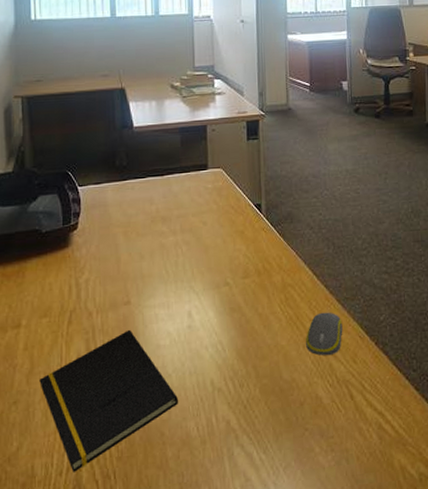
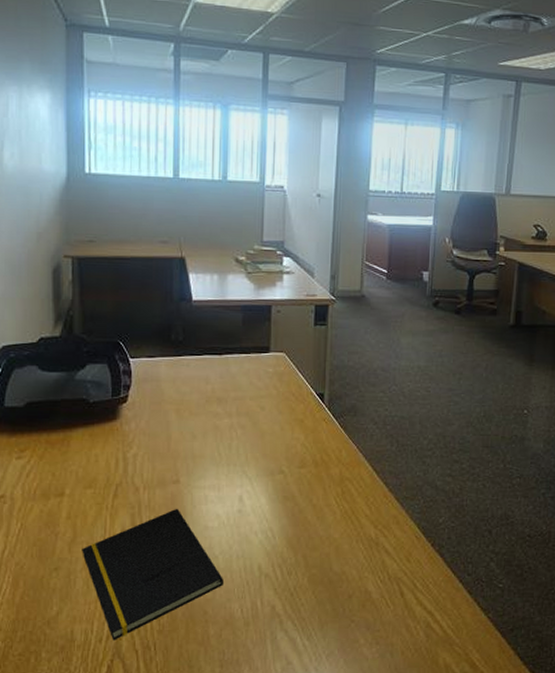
computer mouse: present [306,312,343,356] -> none [360,509,399,553]

